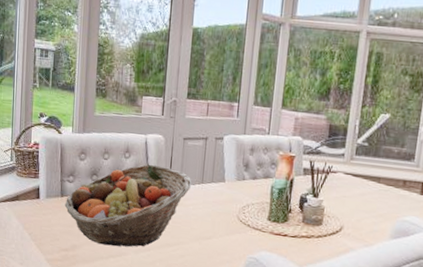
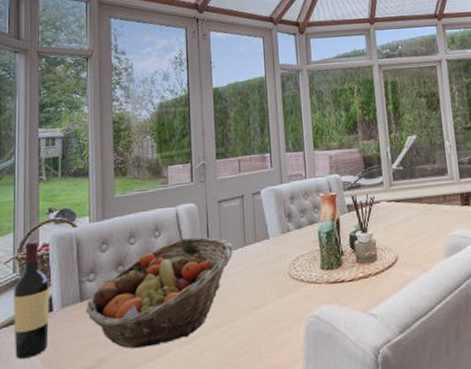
wine bottle: none [10,138,38,230] -> present [13,241,49,359]

